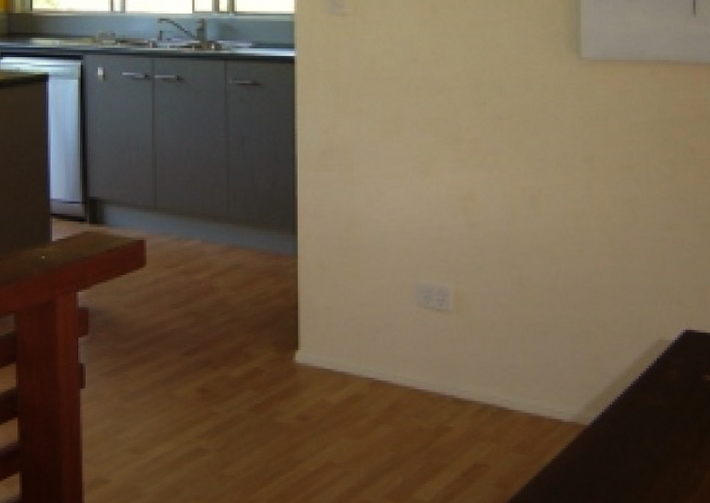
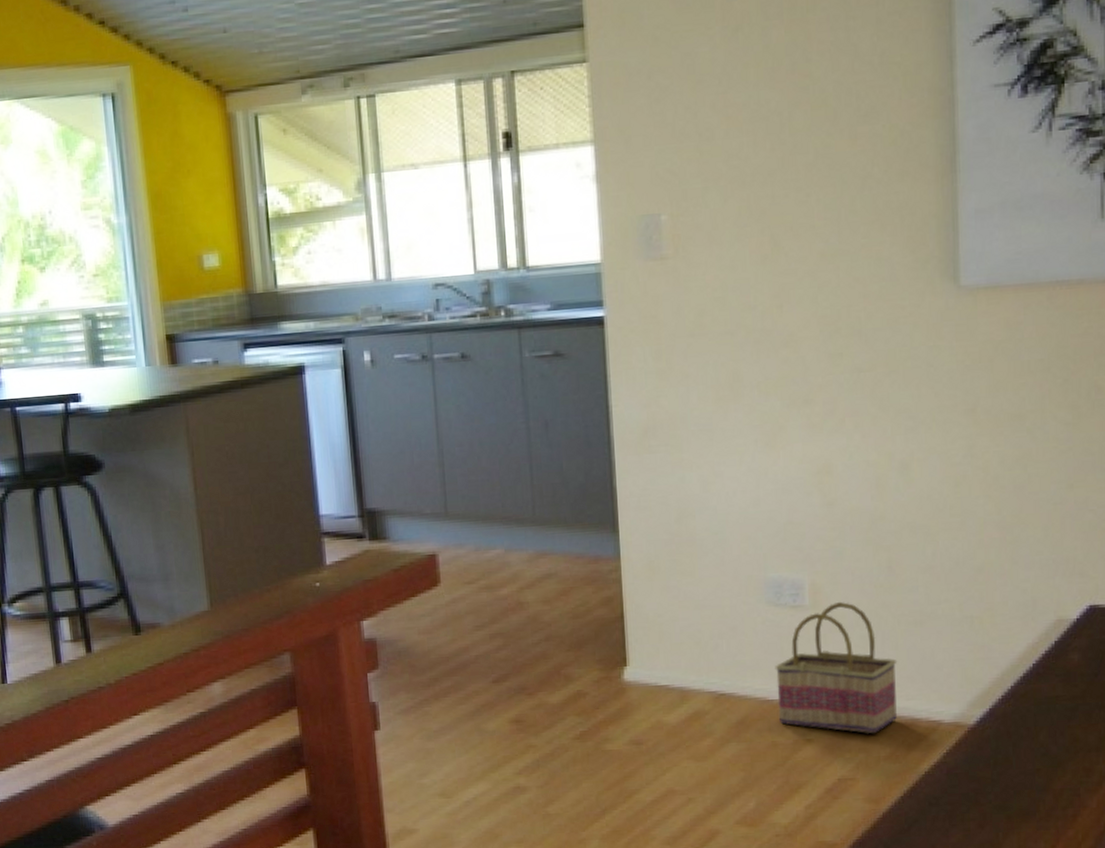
basket: none [422,309,526,427] -> present [775,601,898,734]

